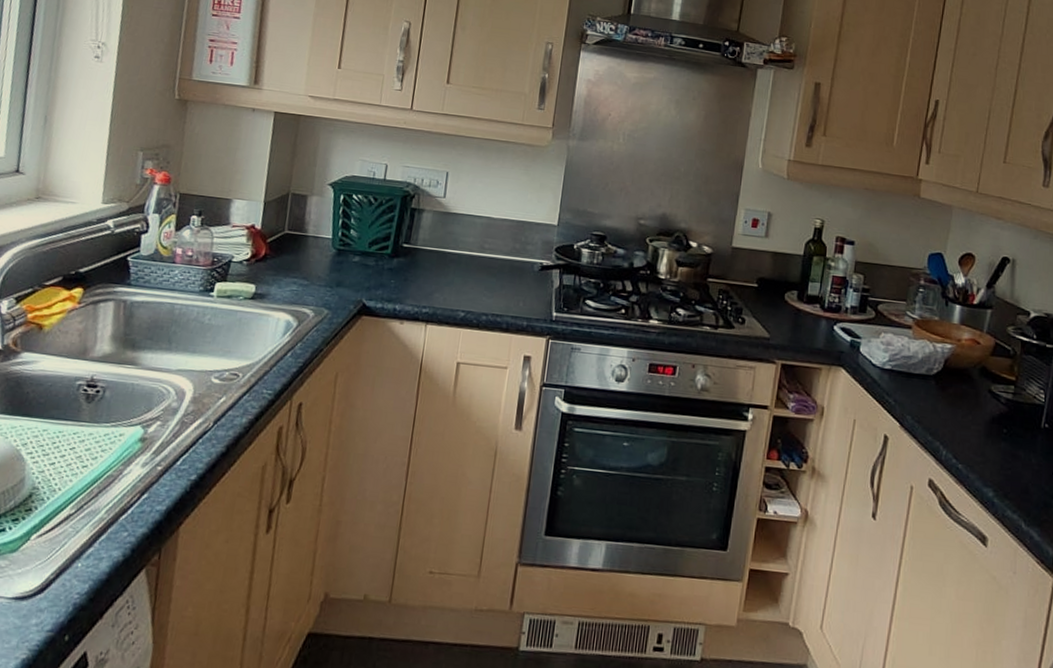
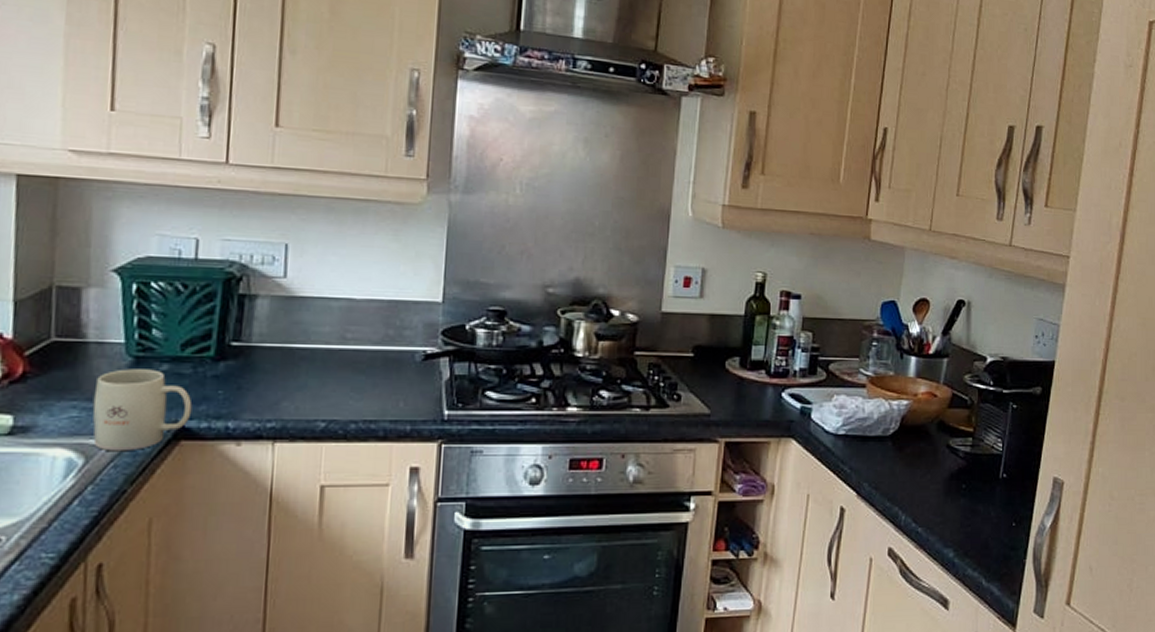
mug: none [304,257,373,320] -> present [92,369,193,452]

